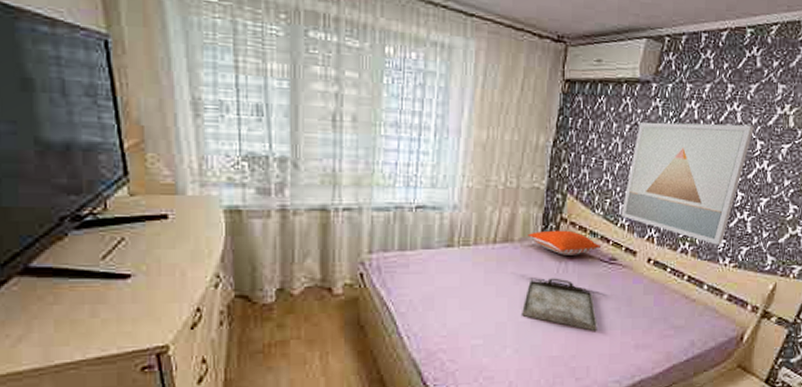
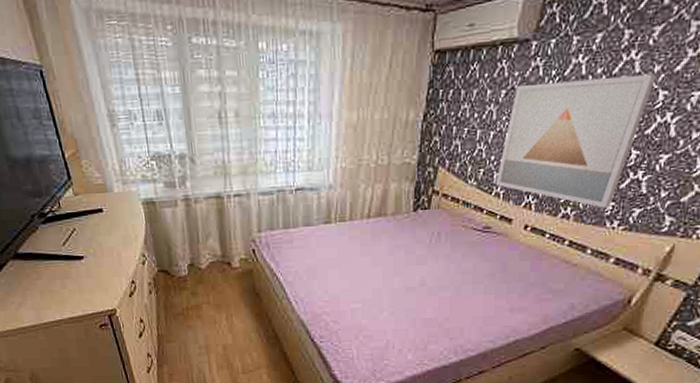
serving tray: present [522,278,597,331] -> none [397,247,471,296]
pillow: present [528,230,601,255] -> none [400,202,474,226]

